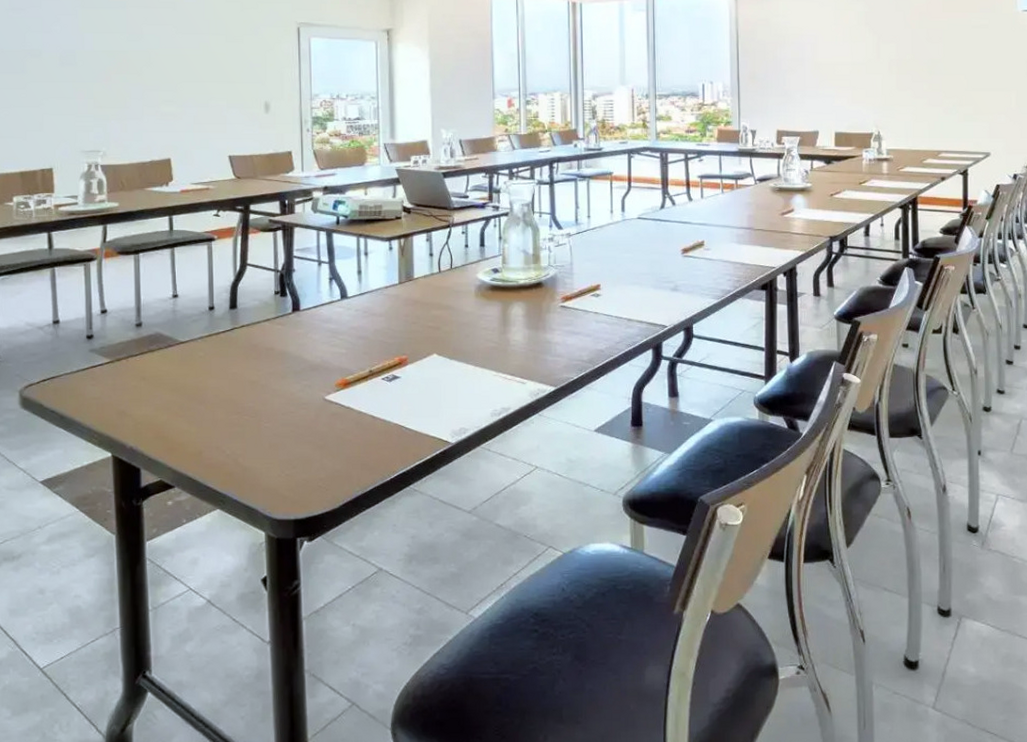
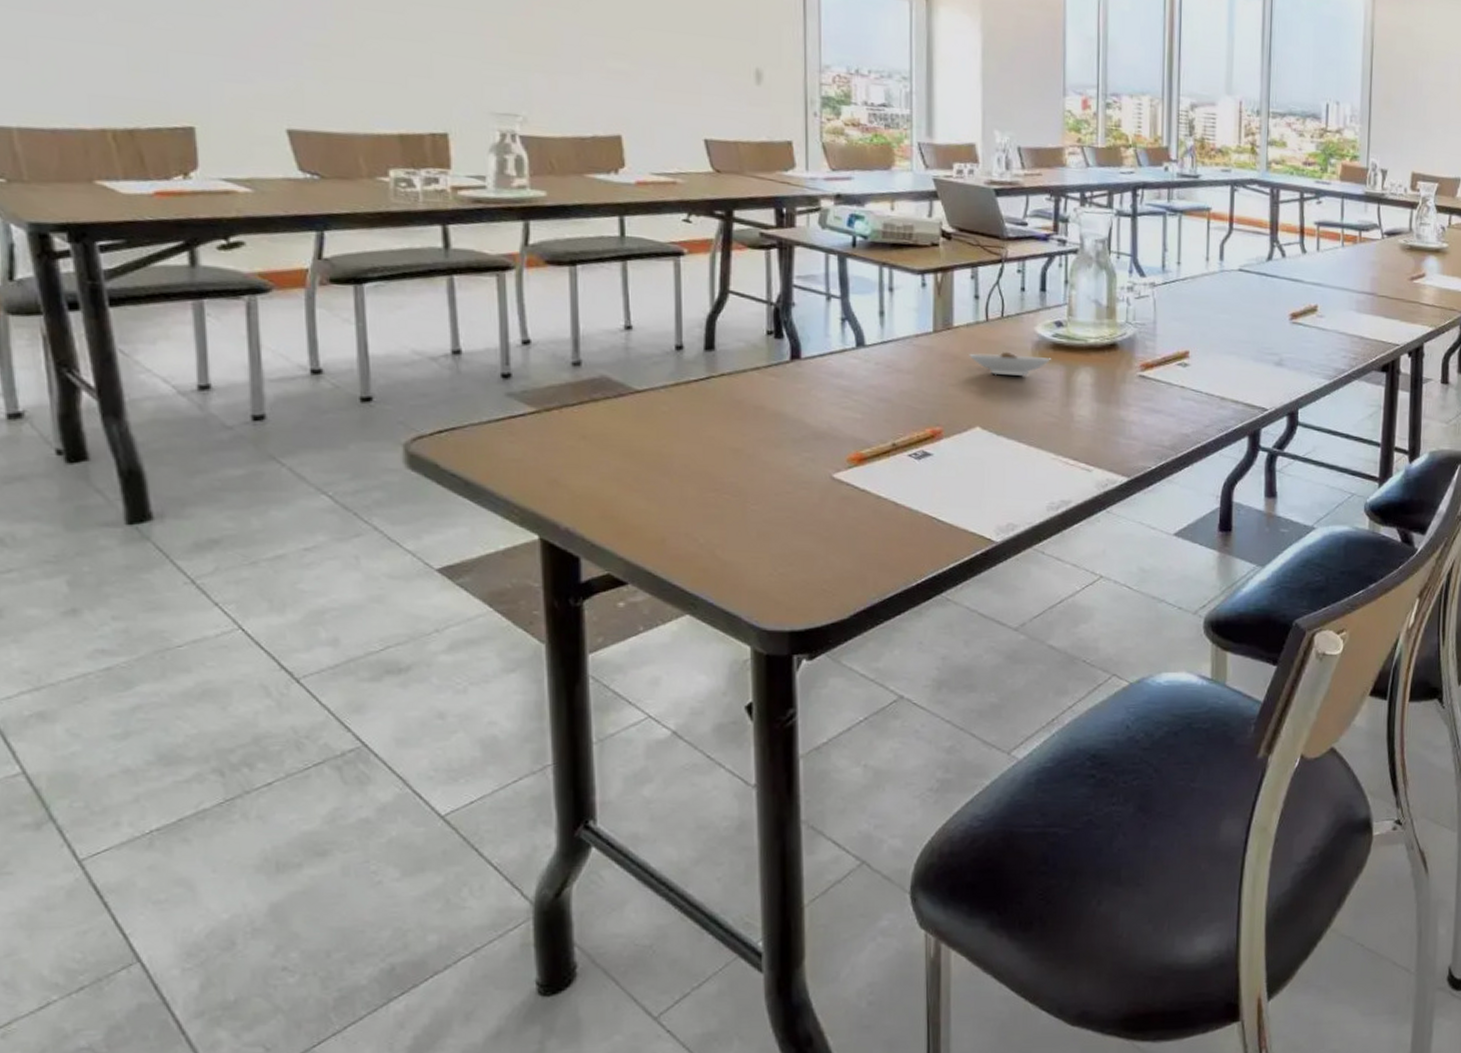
saucer: none [426,295,491,313] -> present [969,352,1052,377]

